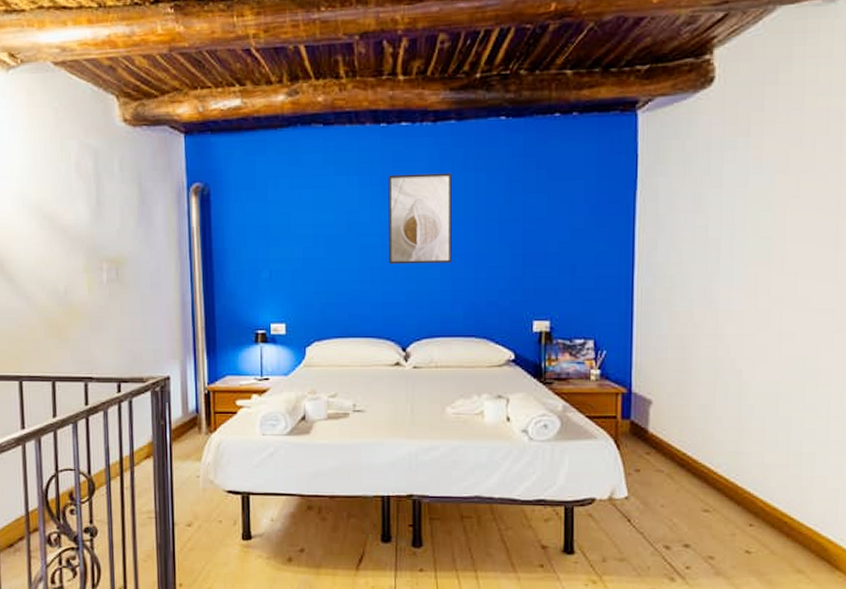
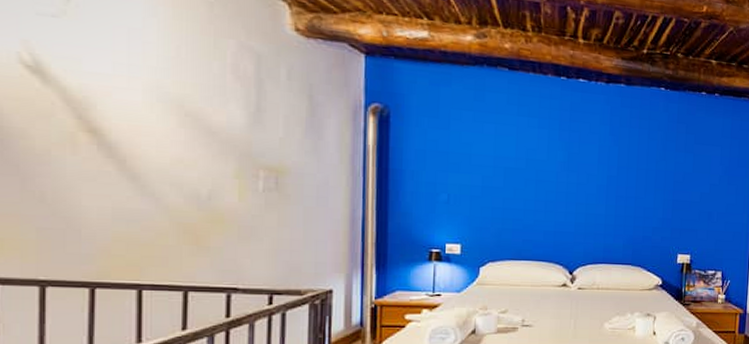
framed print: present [388,172,451,265] -> none [562,121,619,203]

